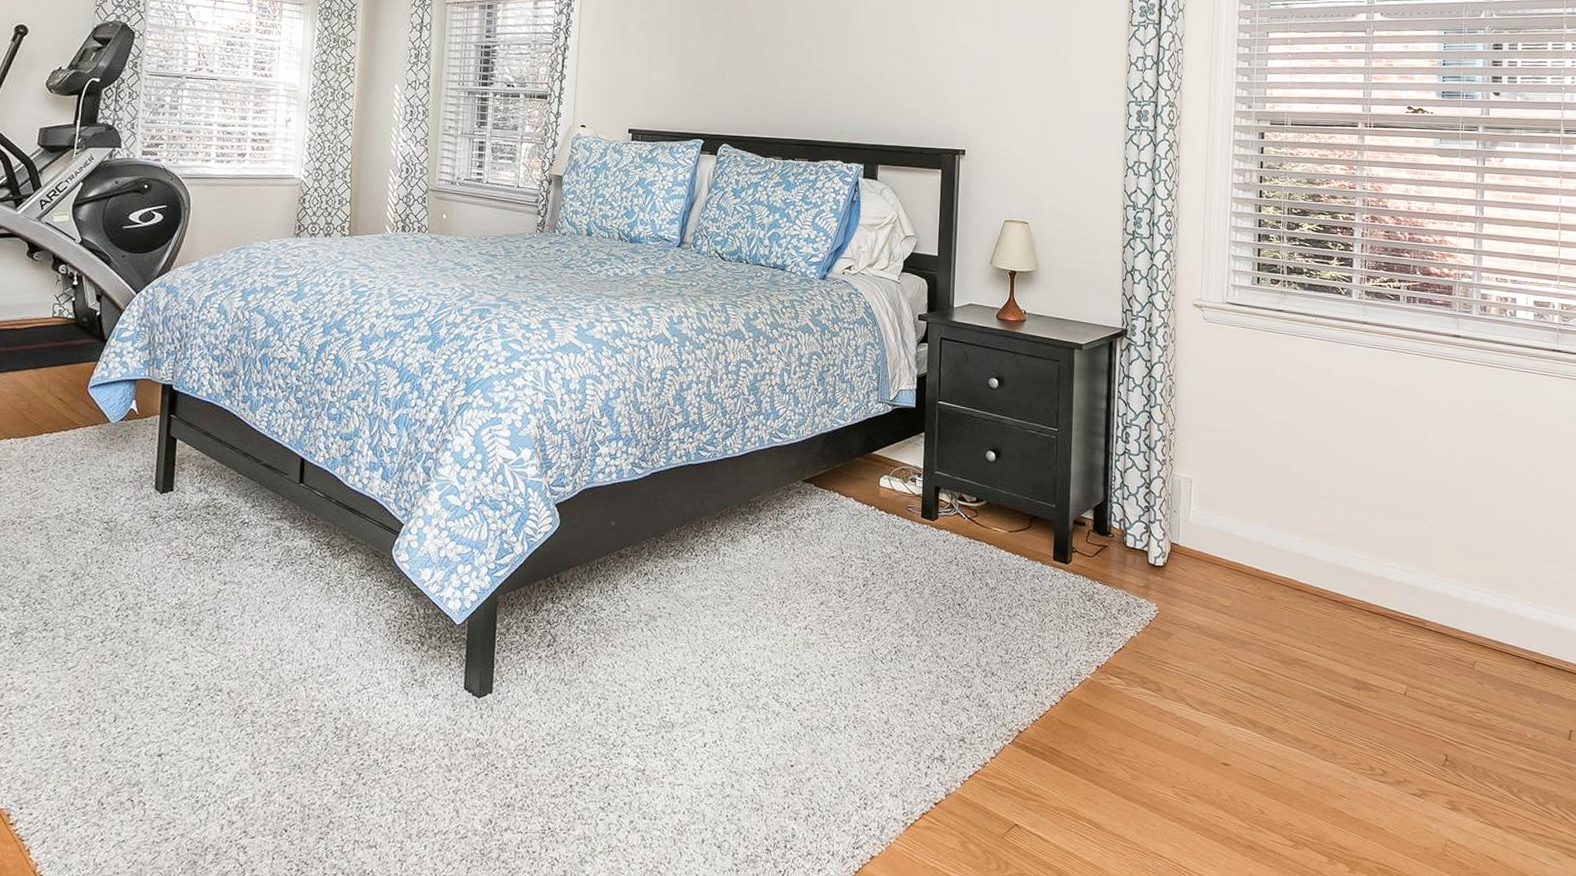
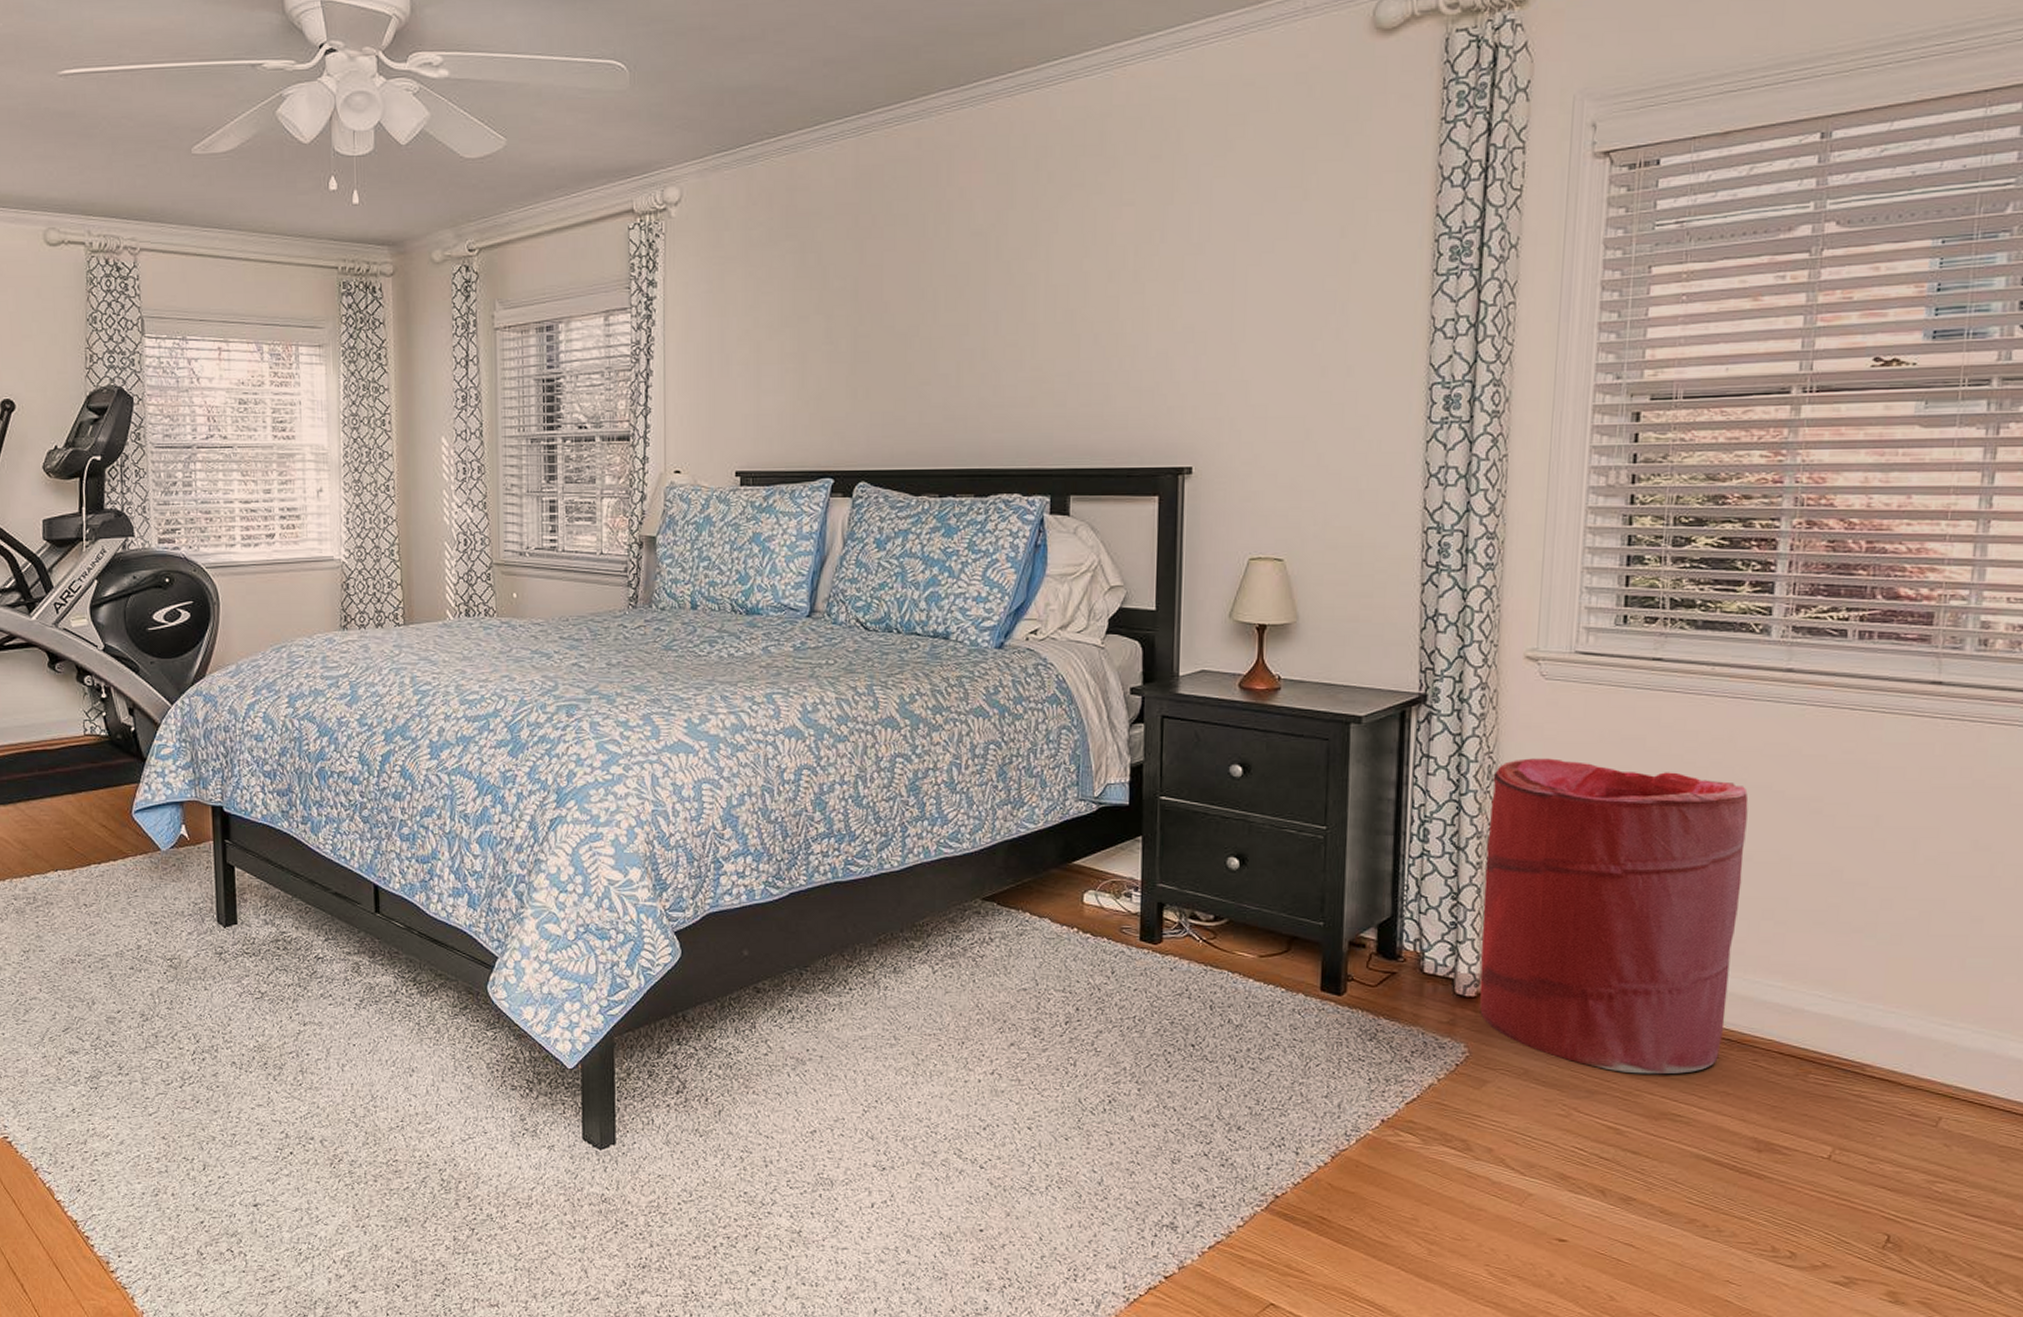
laundry hamper: none [1166,381,1342,629] -> present [1479,758,1749,1075]

